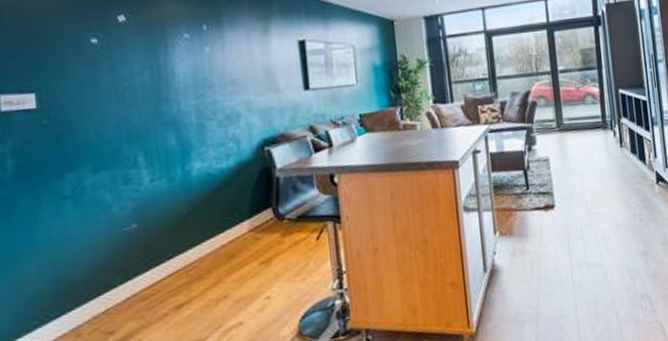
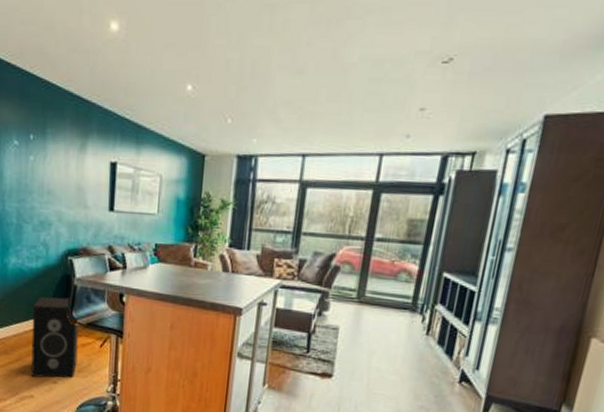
speaker: none [228,192,292,300] -> present [31,296,78,378]

